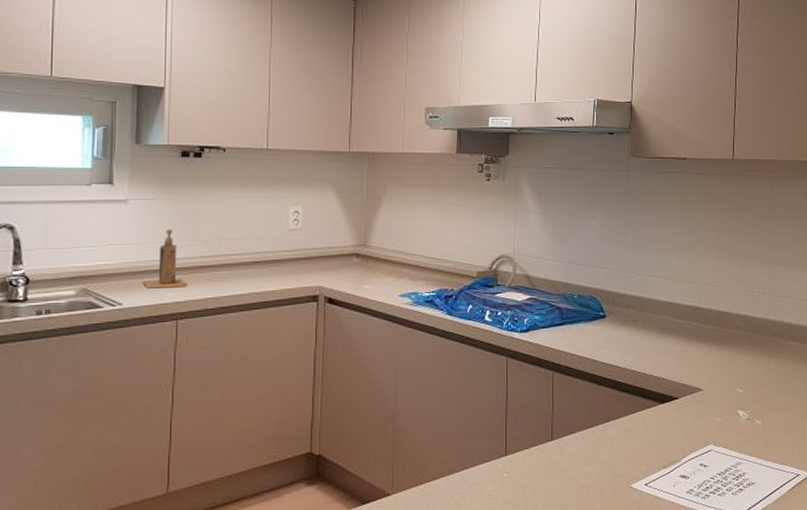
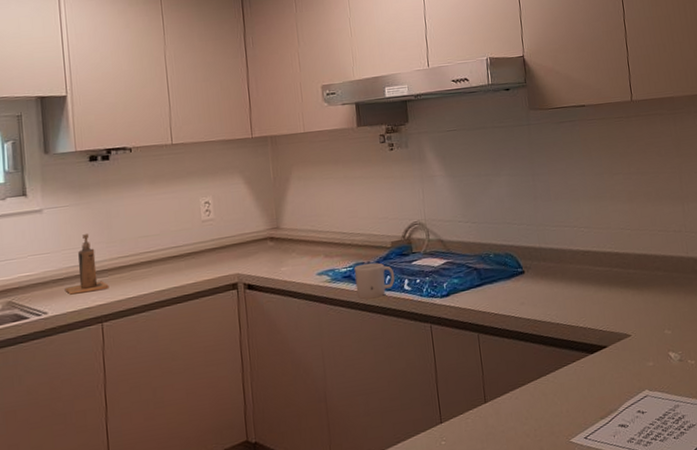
mug: none [437,290,477,326] -> present [354,263,395,300]

